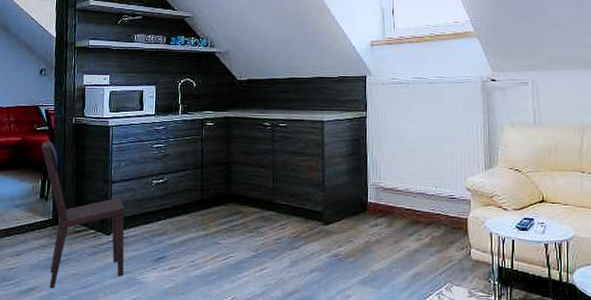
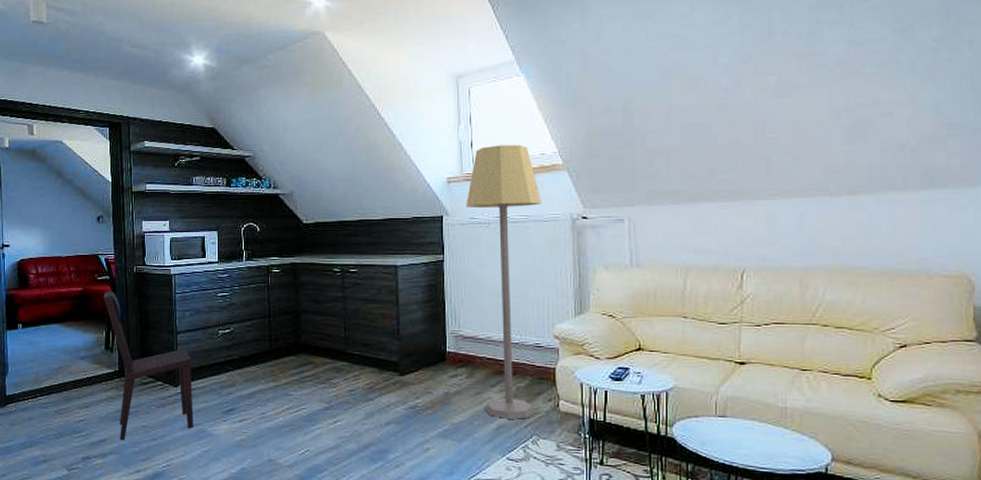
lamp: none [387,13,456,267] -> present [466,144,542,419]

